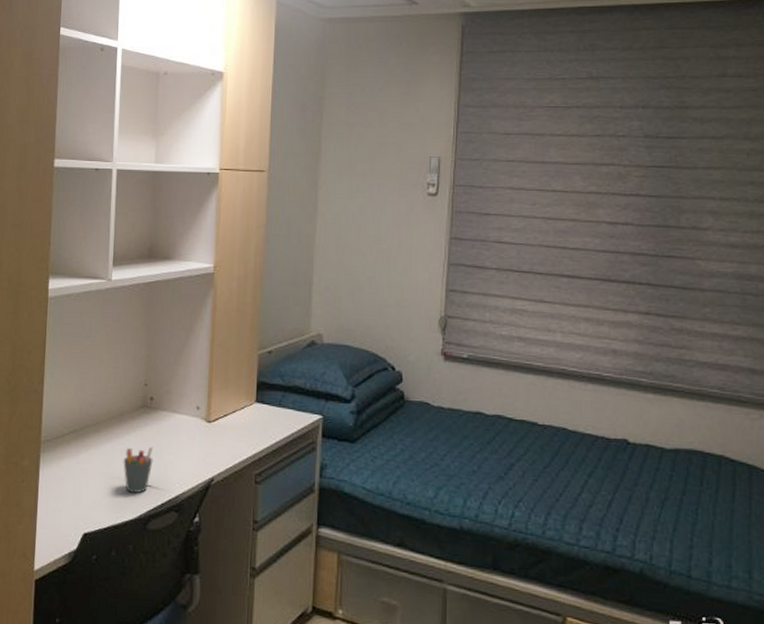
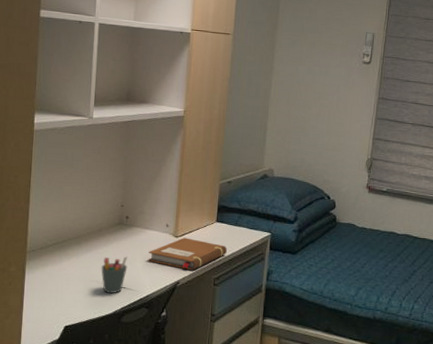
notebook: none [176,423,271,464] -> present [148,237,228,270]

